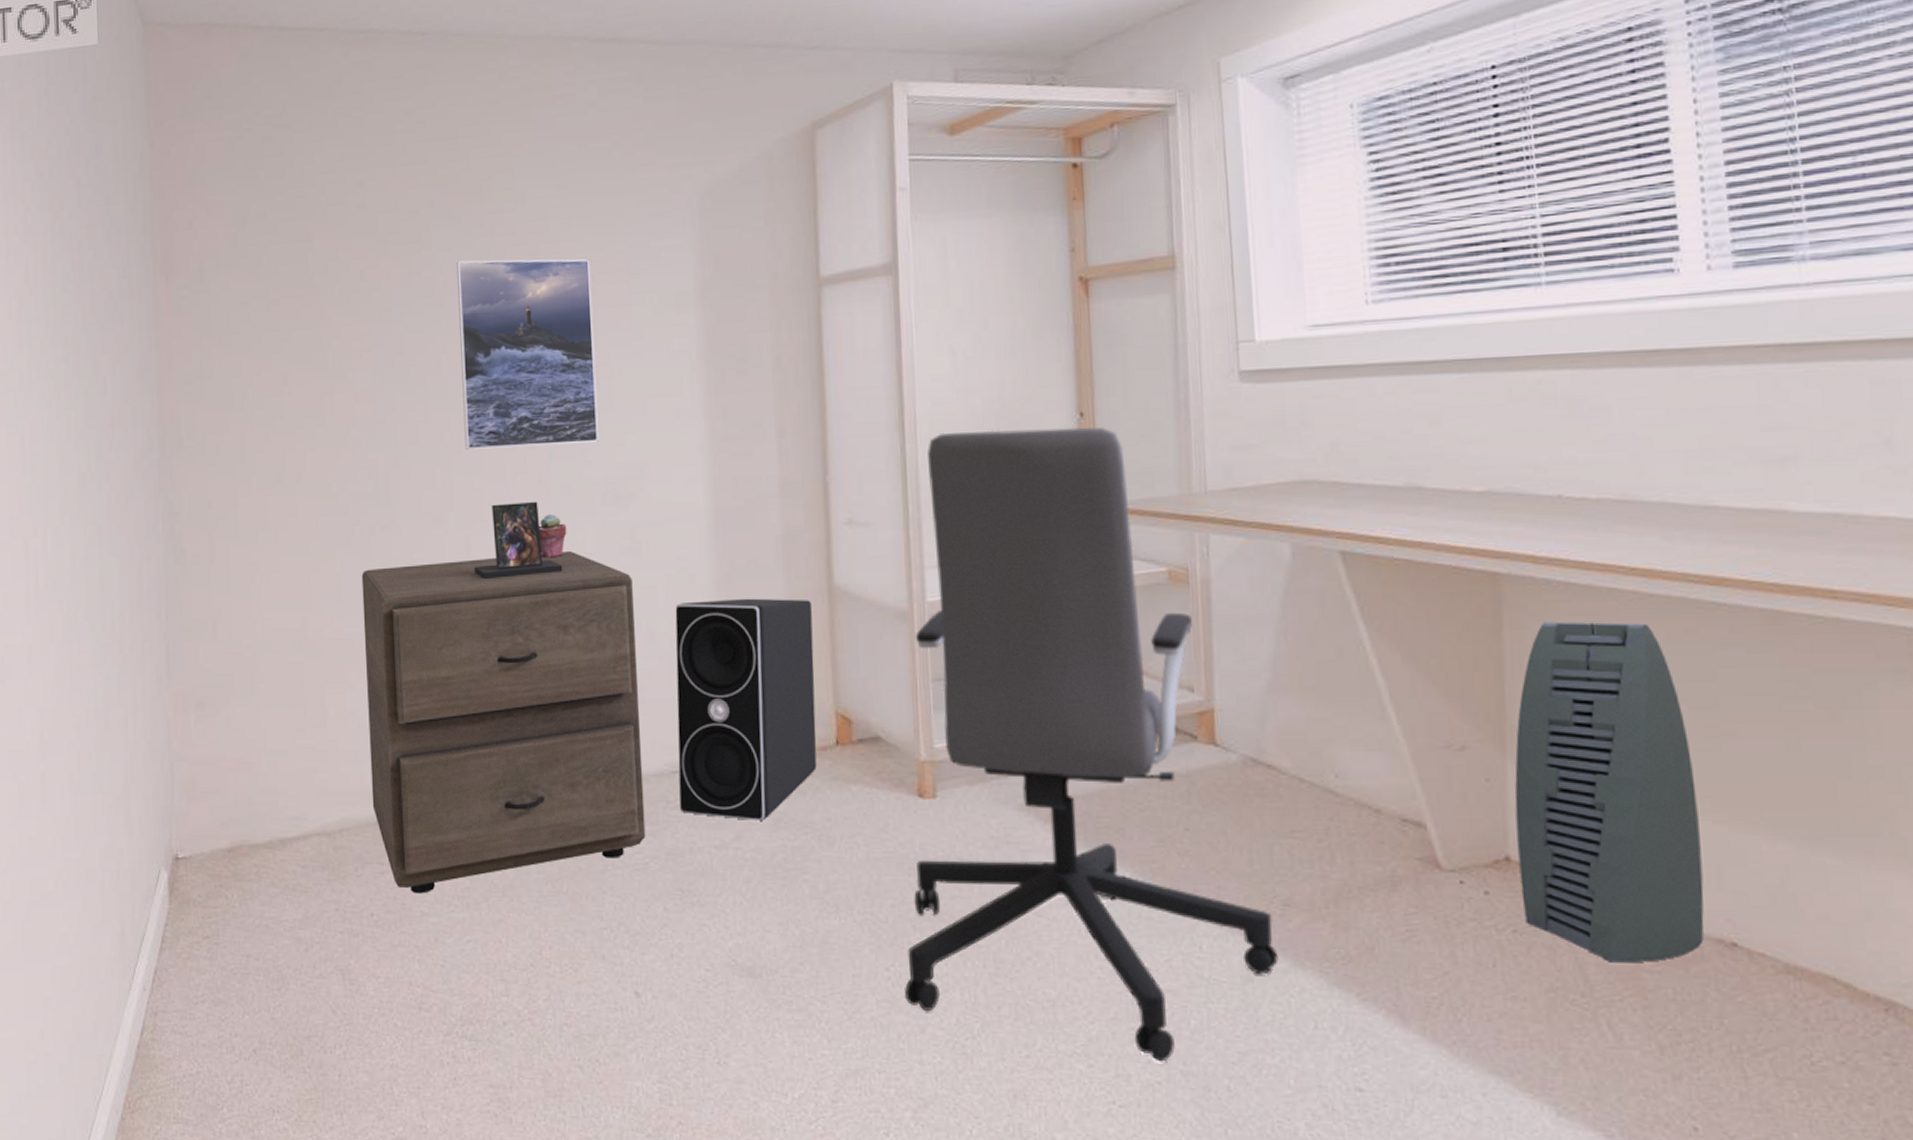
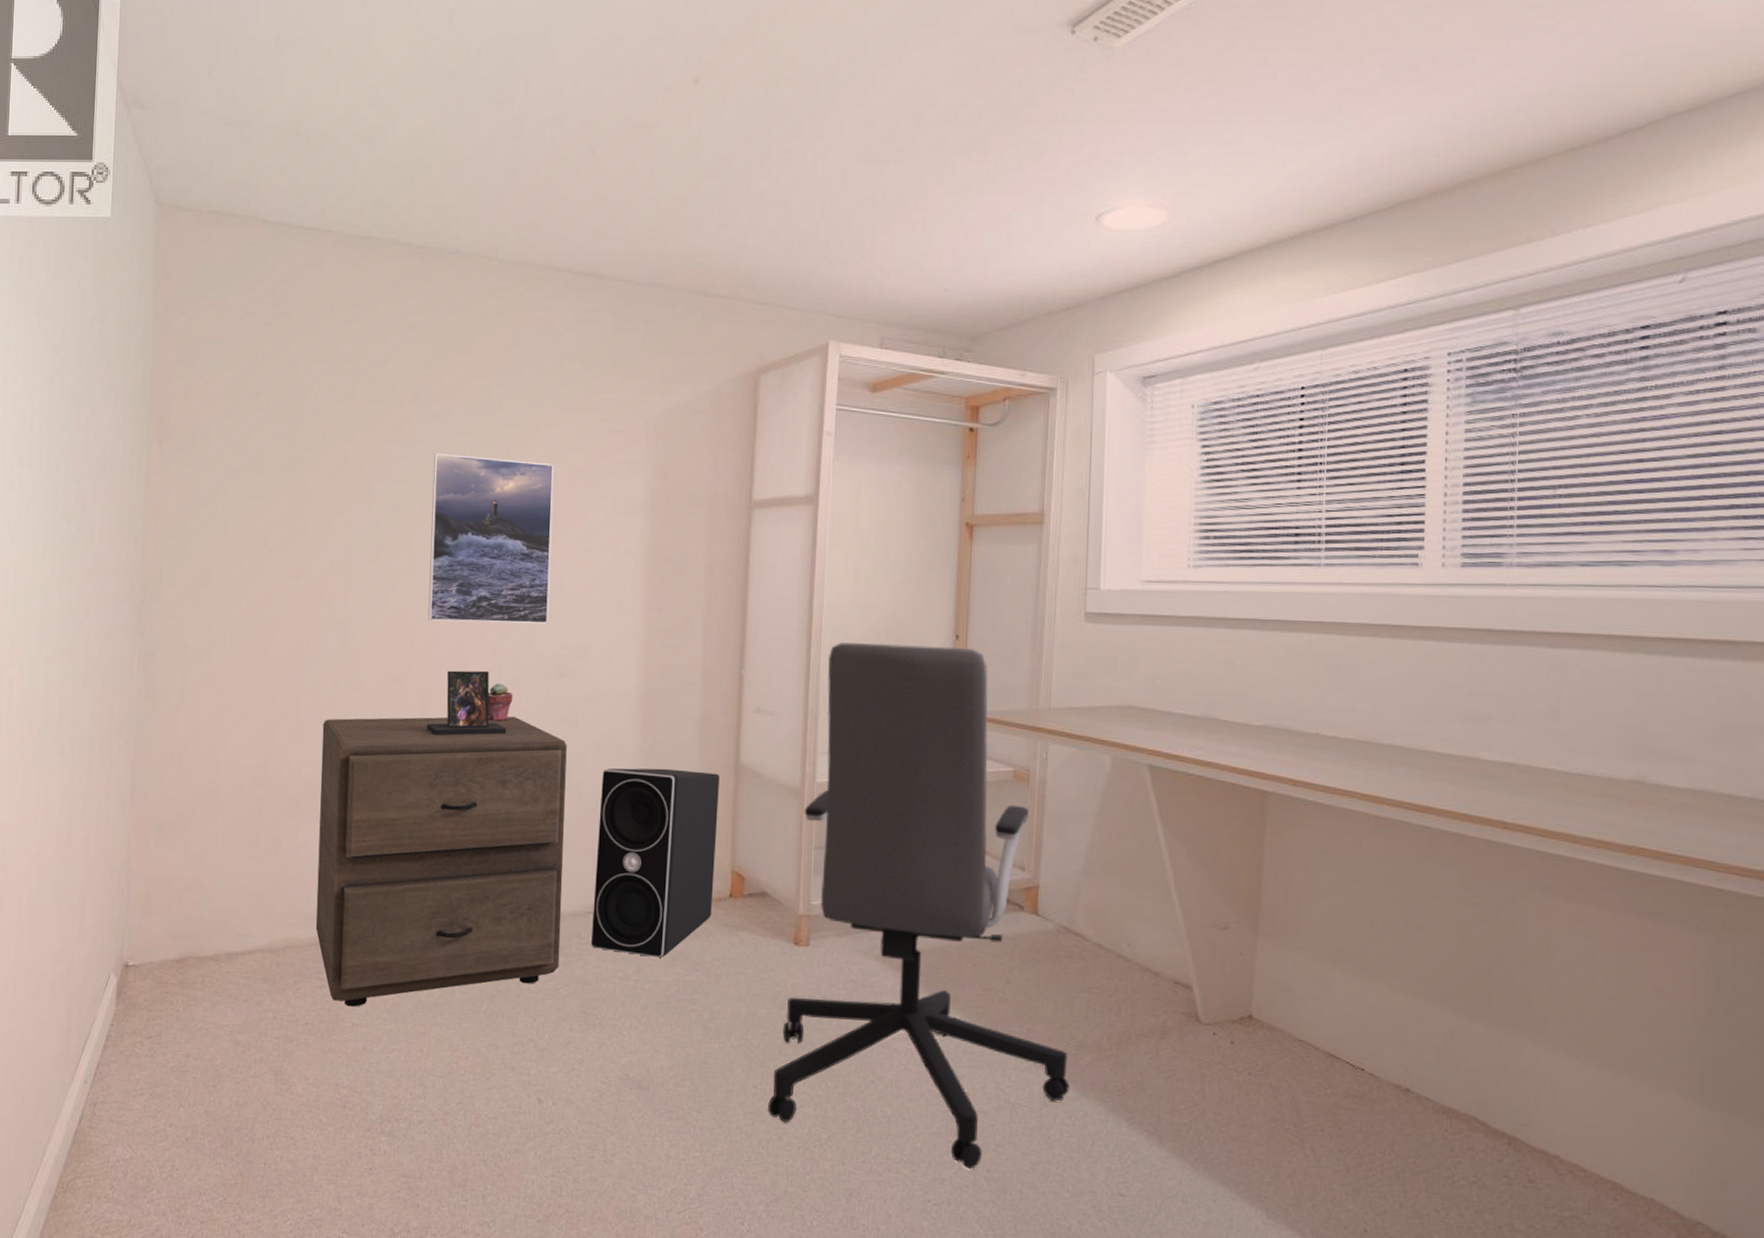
air purifier: present [1514,621,1705,963] -> none [1258,832,1393,1102]

